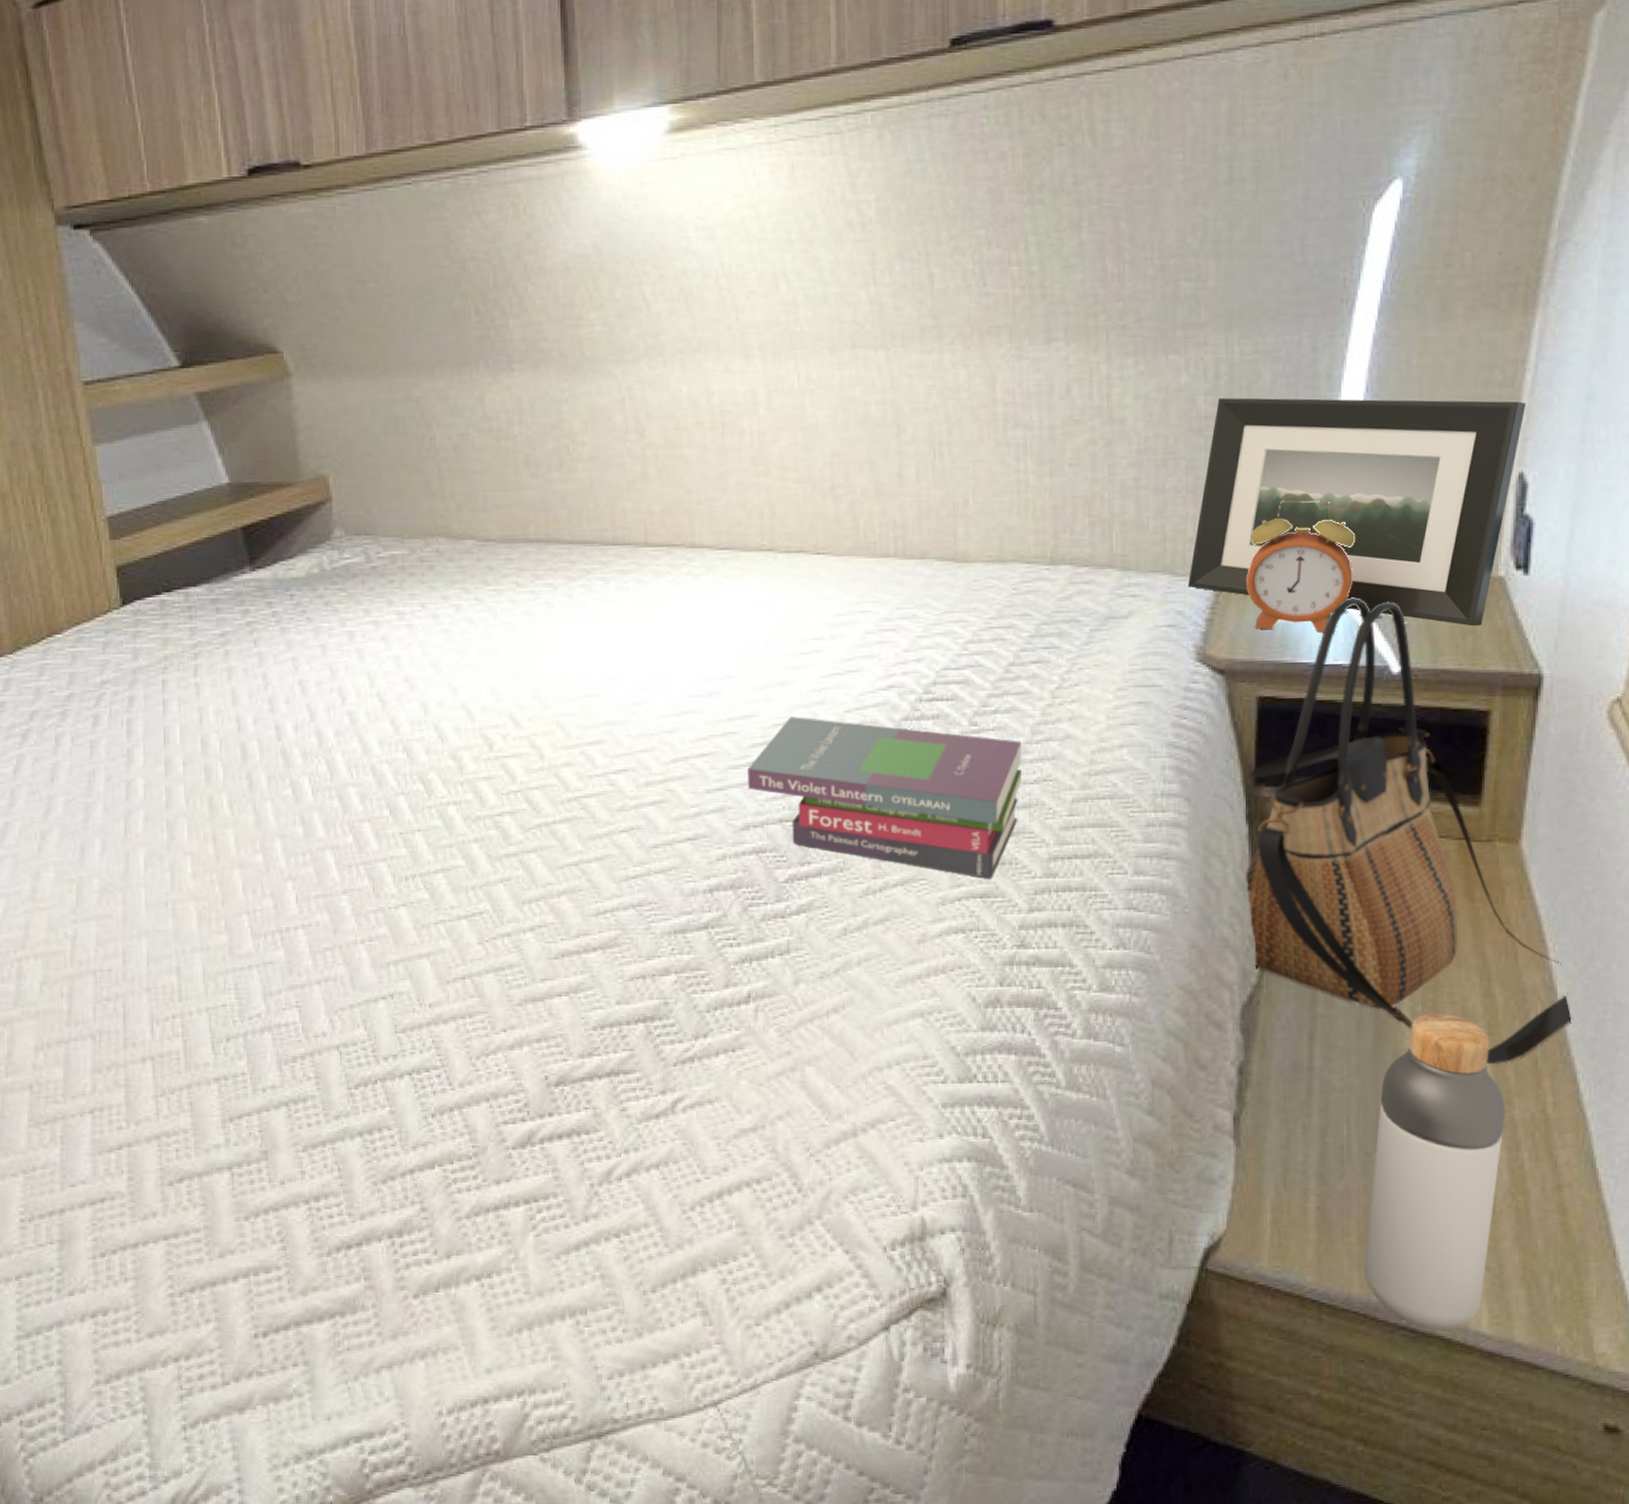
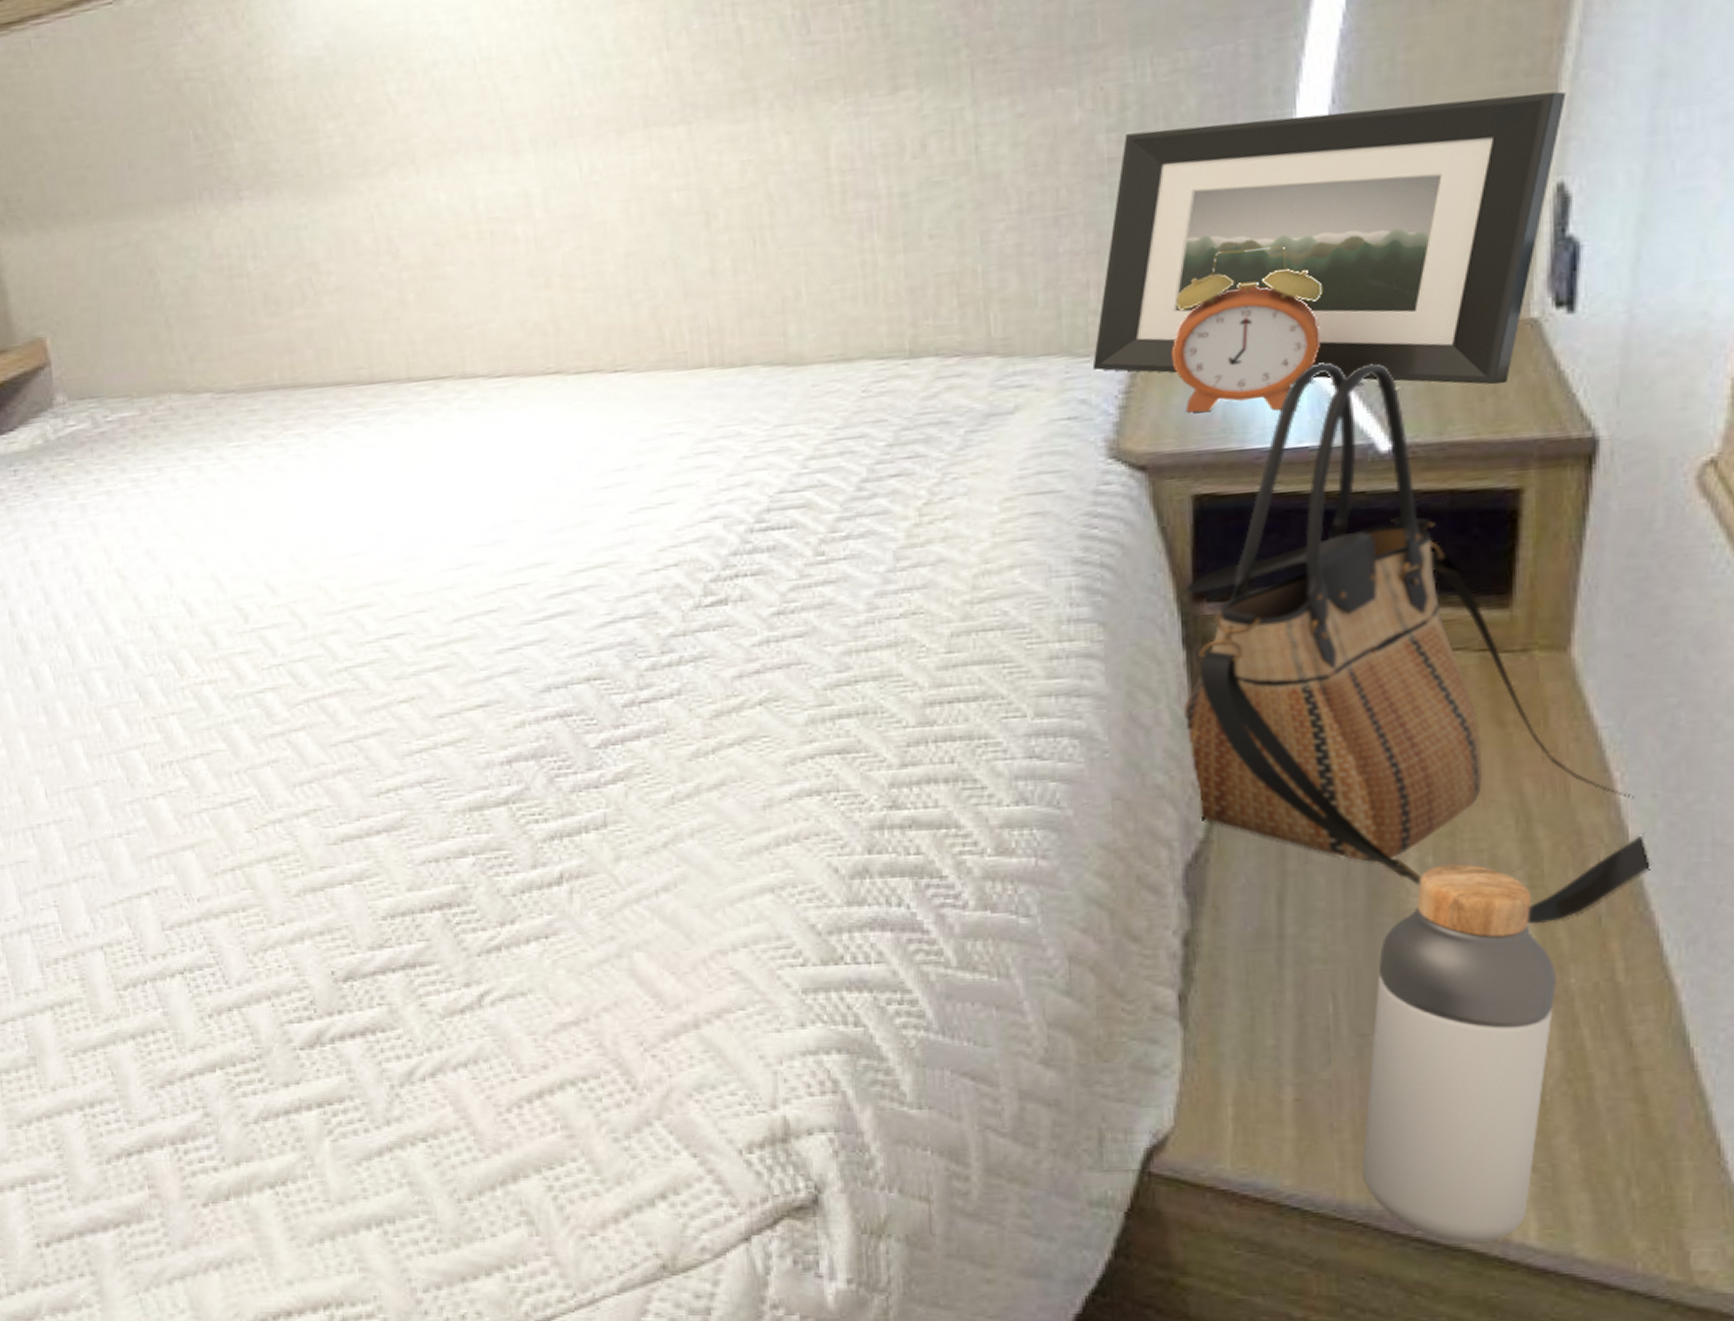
books: present [748,717,1022,879] -> none [545,560,885,732]

